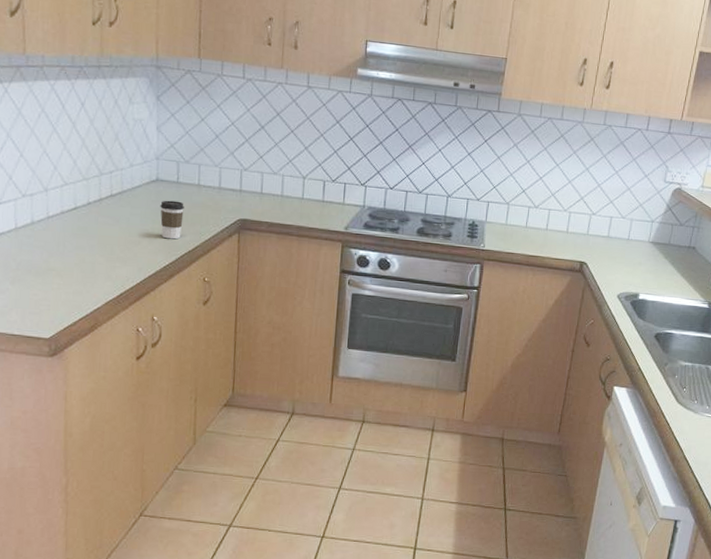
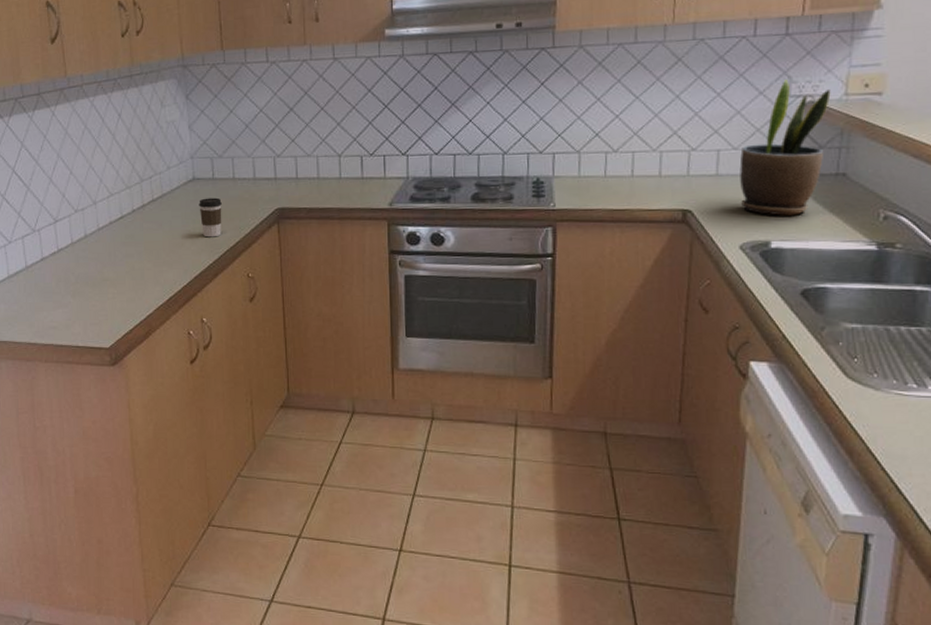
potted plant: none [622,168,693,275] -> present [739,80,831,216]

